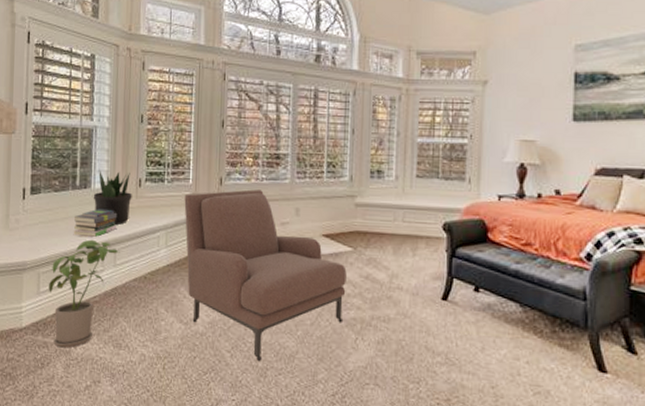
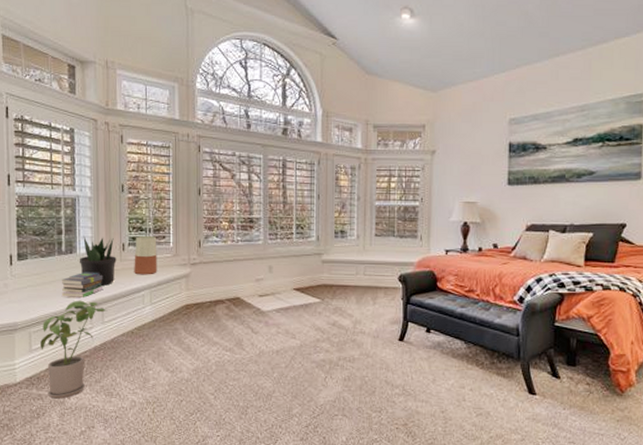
vase: none [150,171,176,215] -> present [134,236,157,275]
armchair: present [184,189,347,362] -> none [166,250,316,402]

